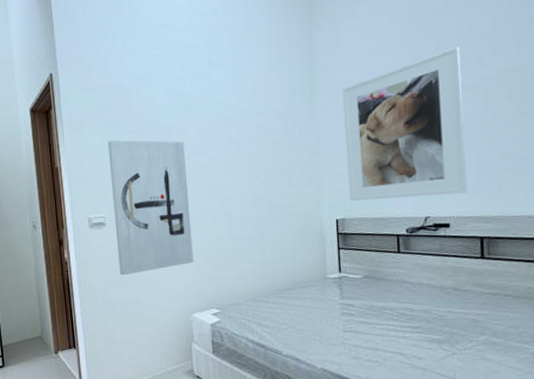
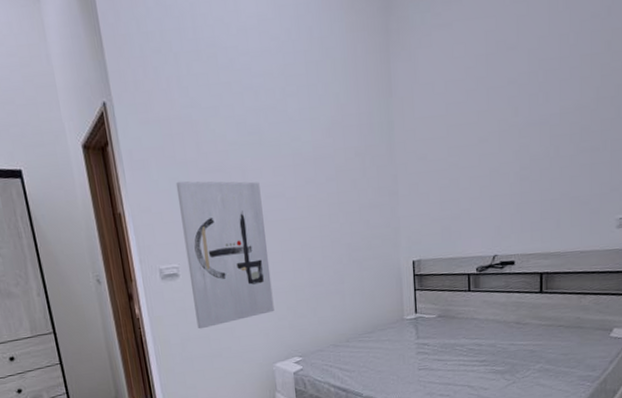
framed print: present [342,46,467,202] -> none [419,81,531,242]

